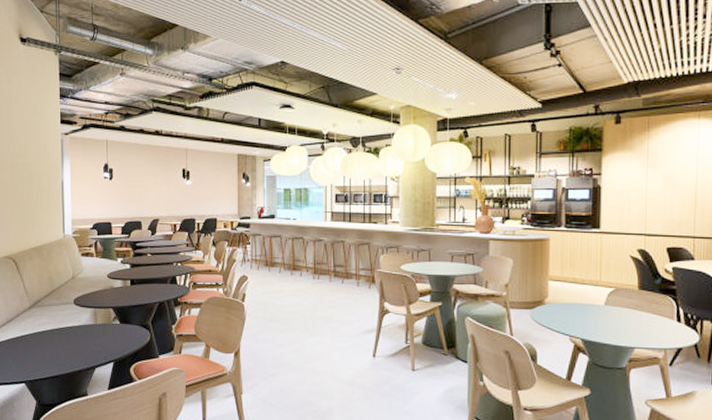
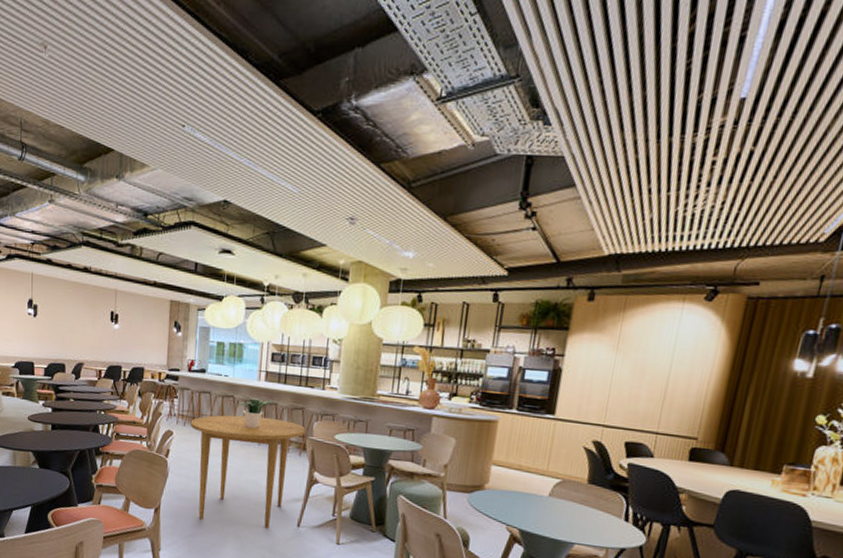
dining table: none [264,255,373,362] -> present [190,415,306,529]
potted plant: none [307,238,342,267] -> present [237,398,275,429]

